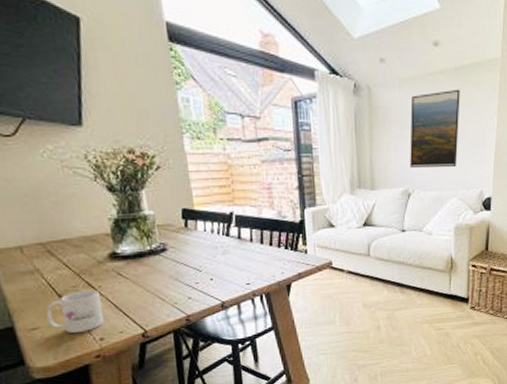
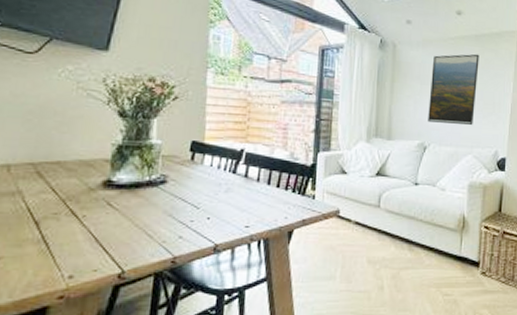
mug: present [45,289,105,334] -> none [13,218,82,268]

